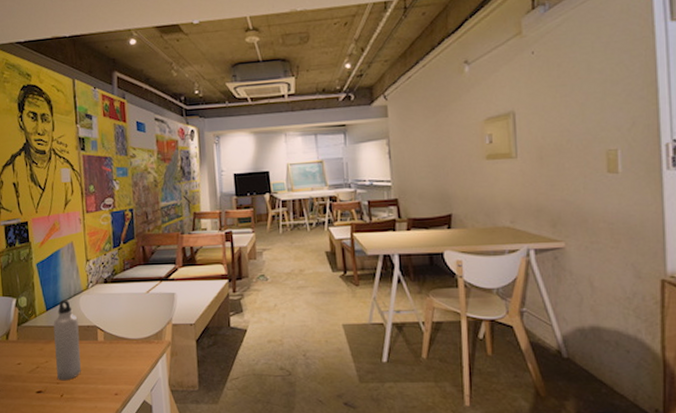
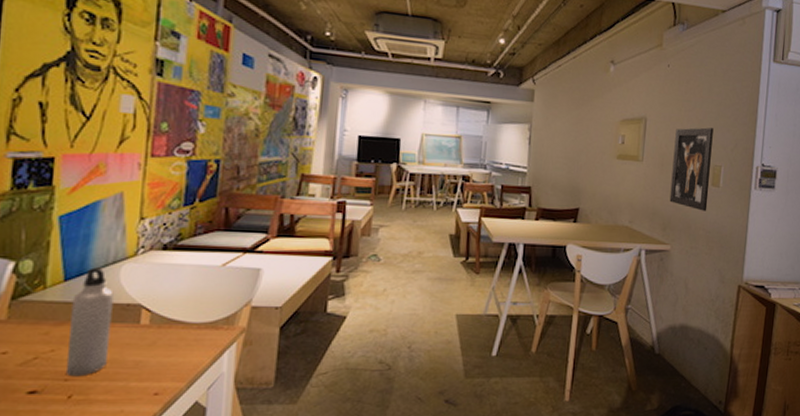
wall art: none [552,109,606,202] -> present [669,127,714,212]

